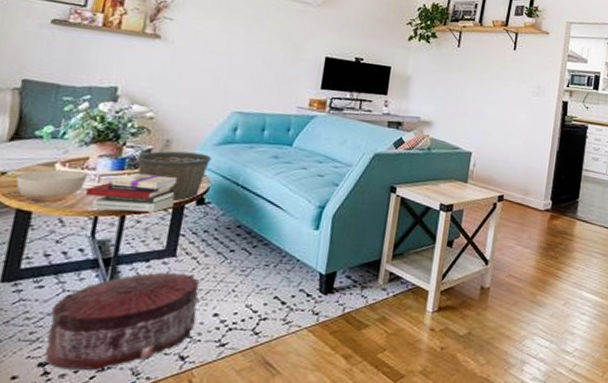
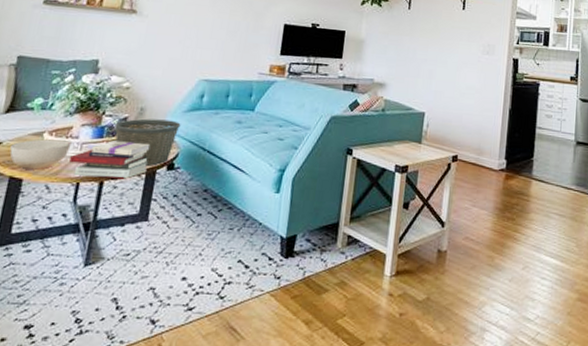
pouf: present [45,271,200,370] -> none [30,236,170,333]

